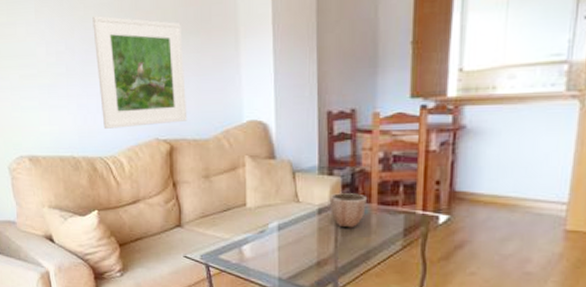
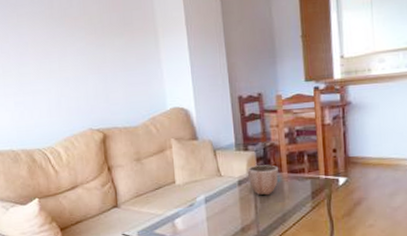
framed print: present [92,15,188,129] -> none [25,22,118,123]

